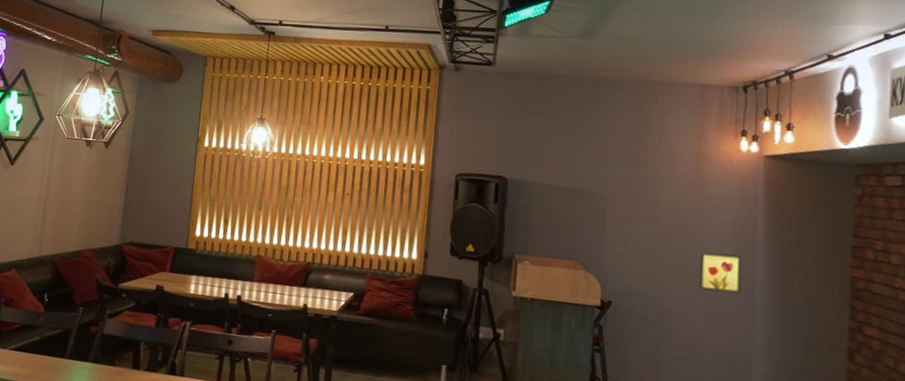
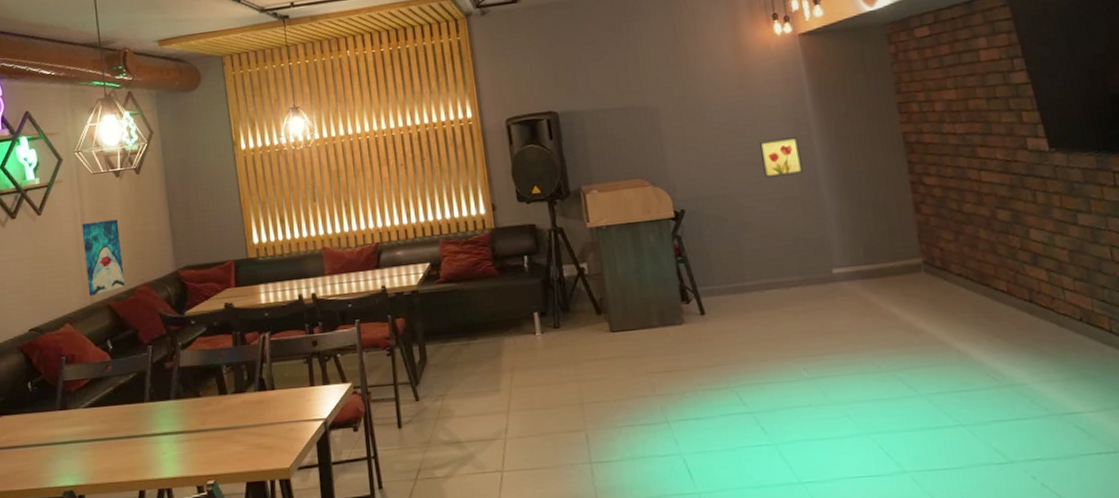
wall art: none [38,181,80,250] -> present [82,219,125,296]

